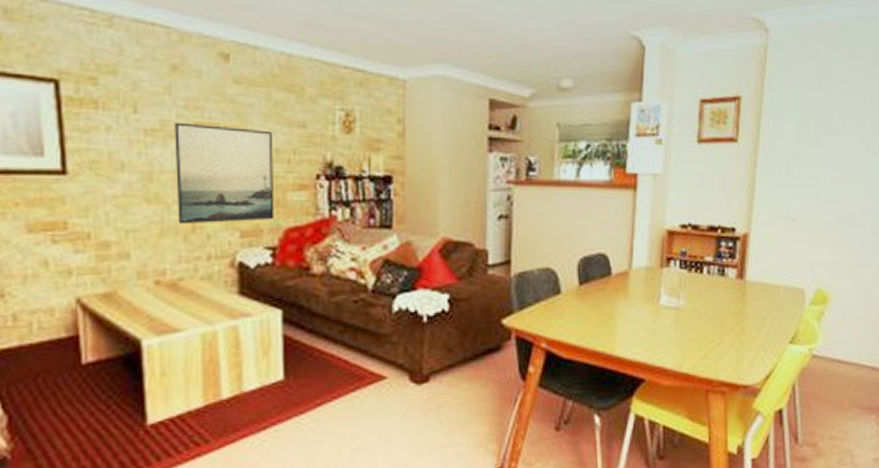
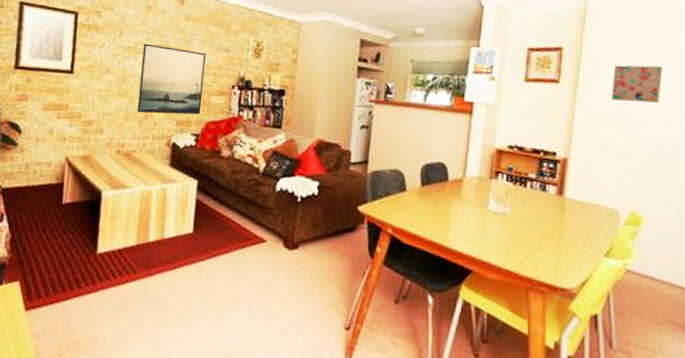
wall art: none [796,113,851,159] -> present [611,65,662,103]

